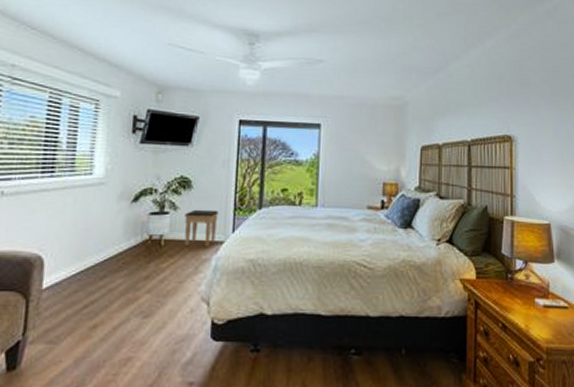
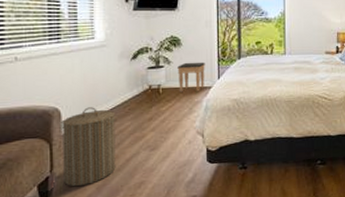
laundry hamper: none [37,257,109,357] -> present [59,107,118,187]

